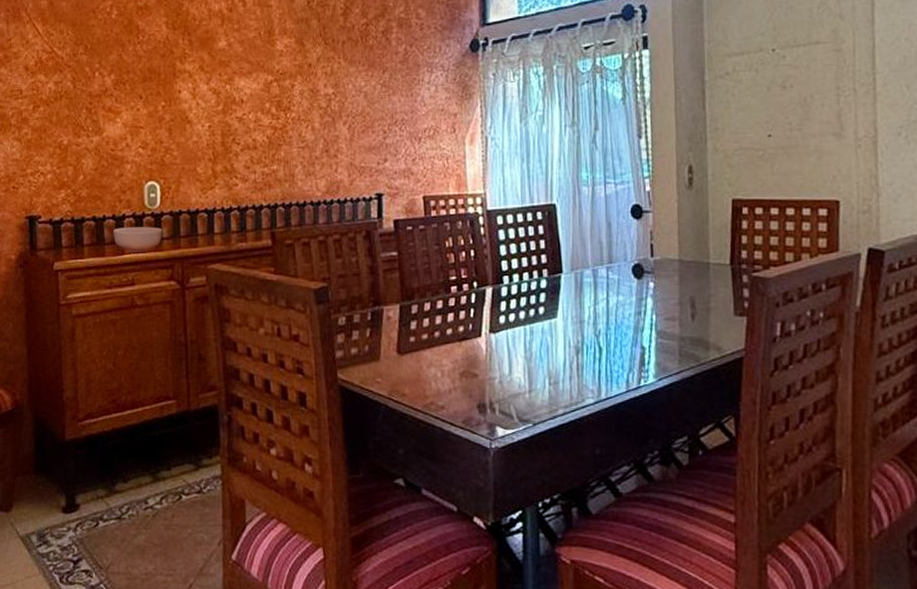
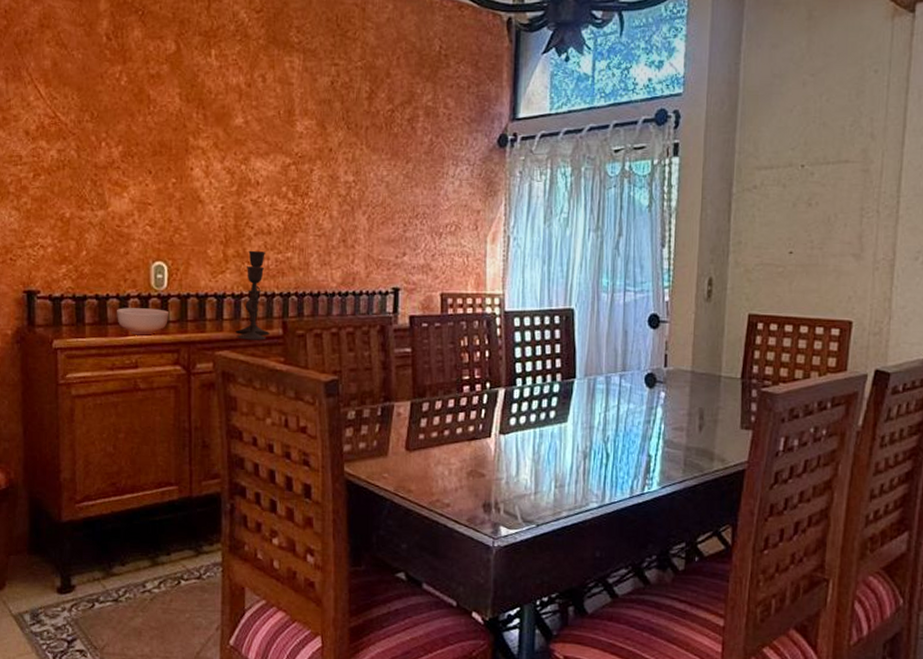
candlestick: none [227,165,259,252] -> present [236,250,270,340]

